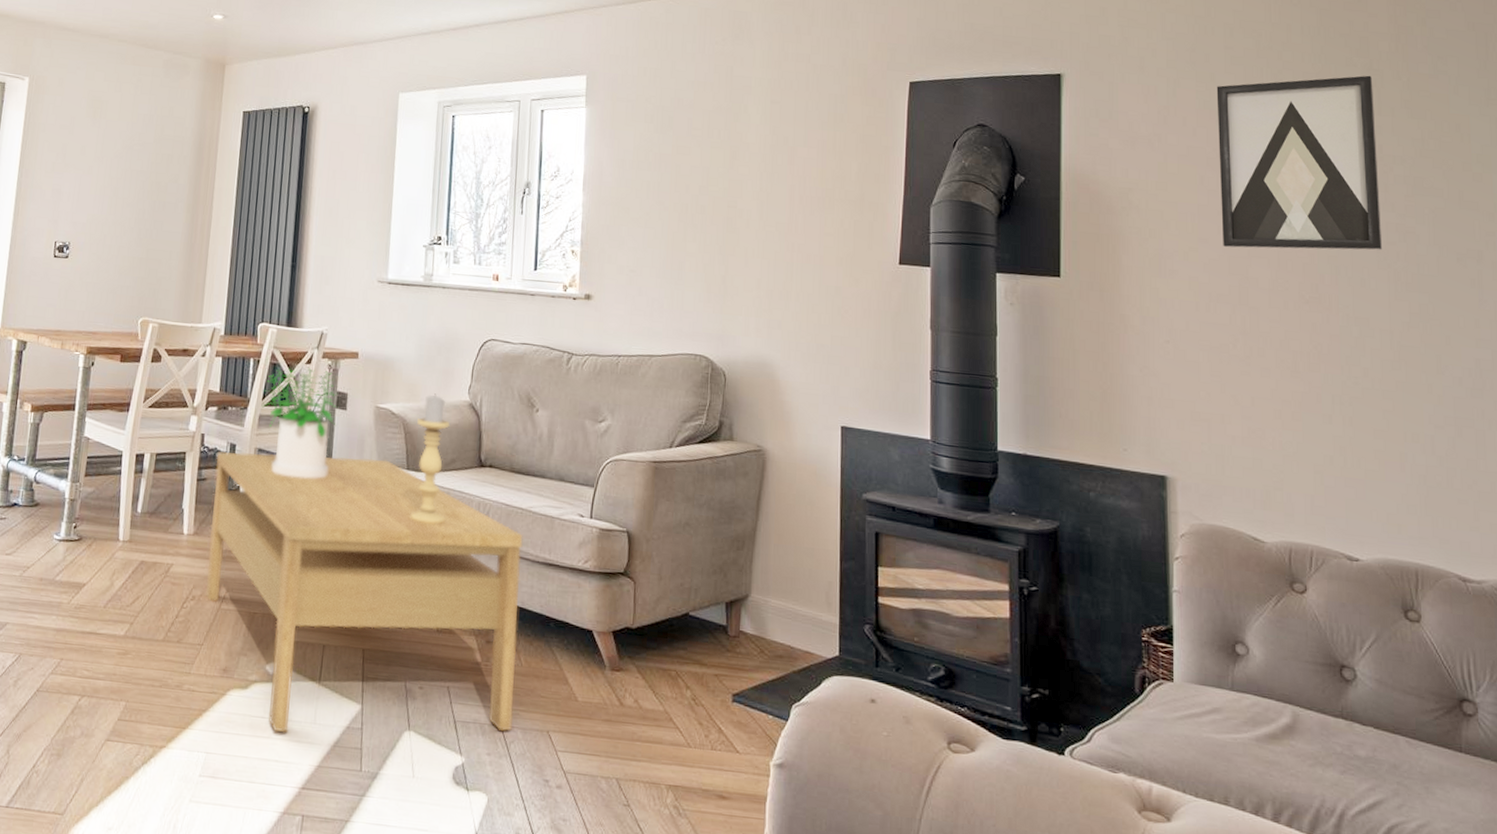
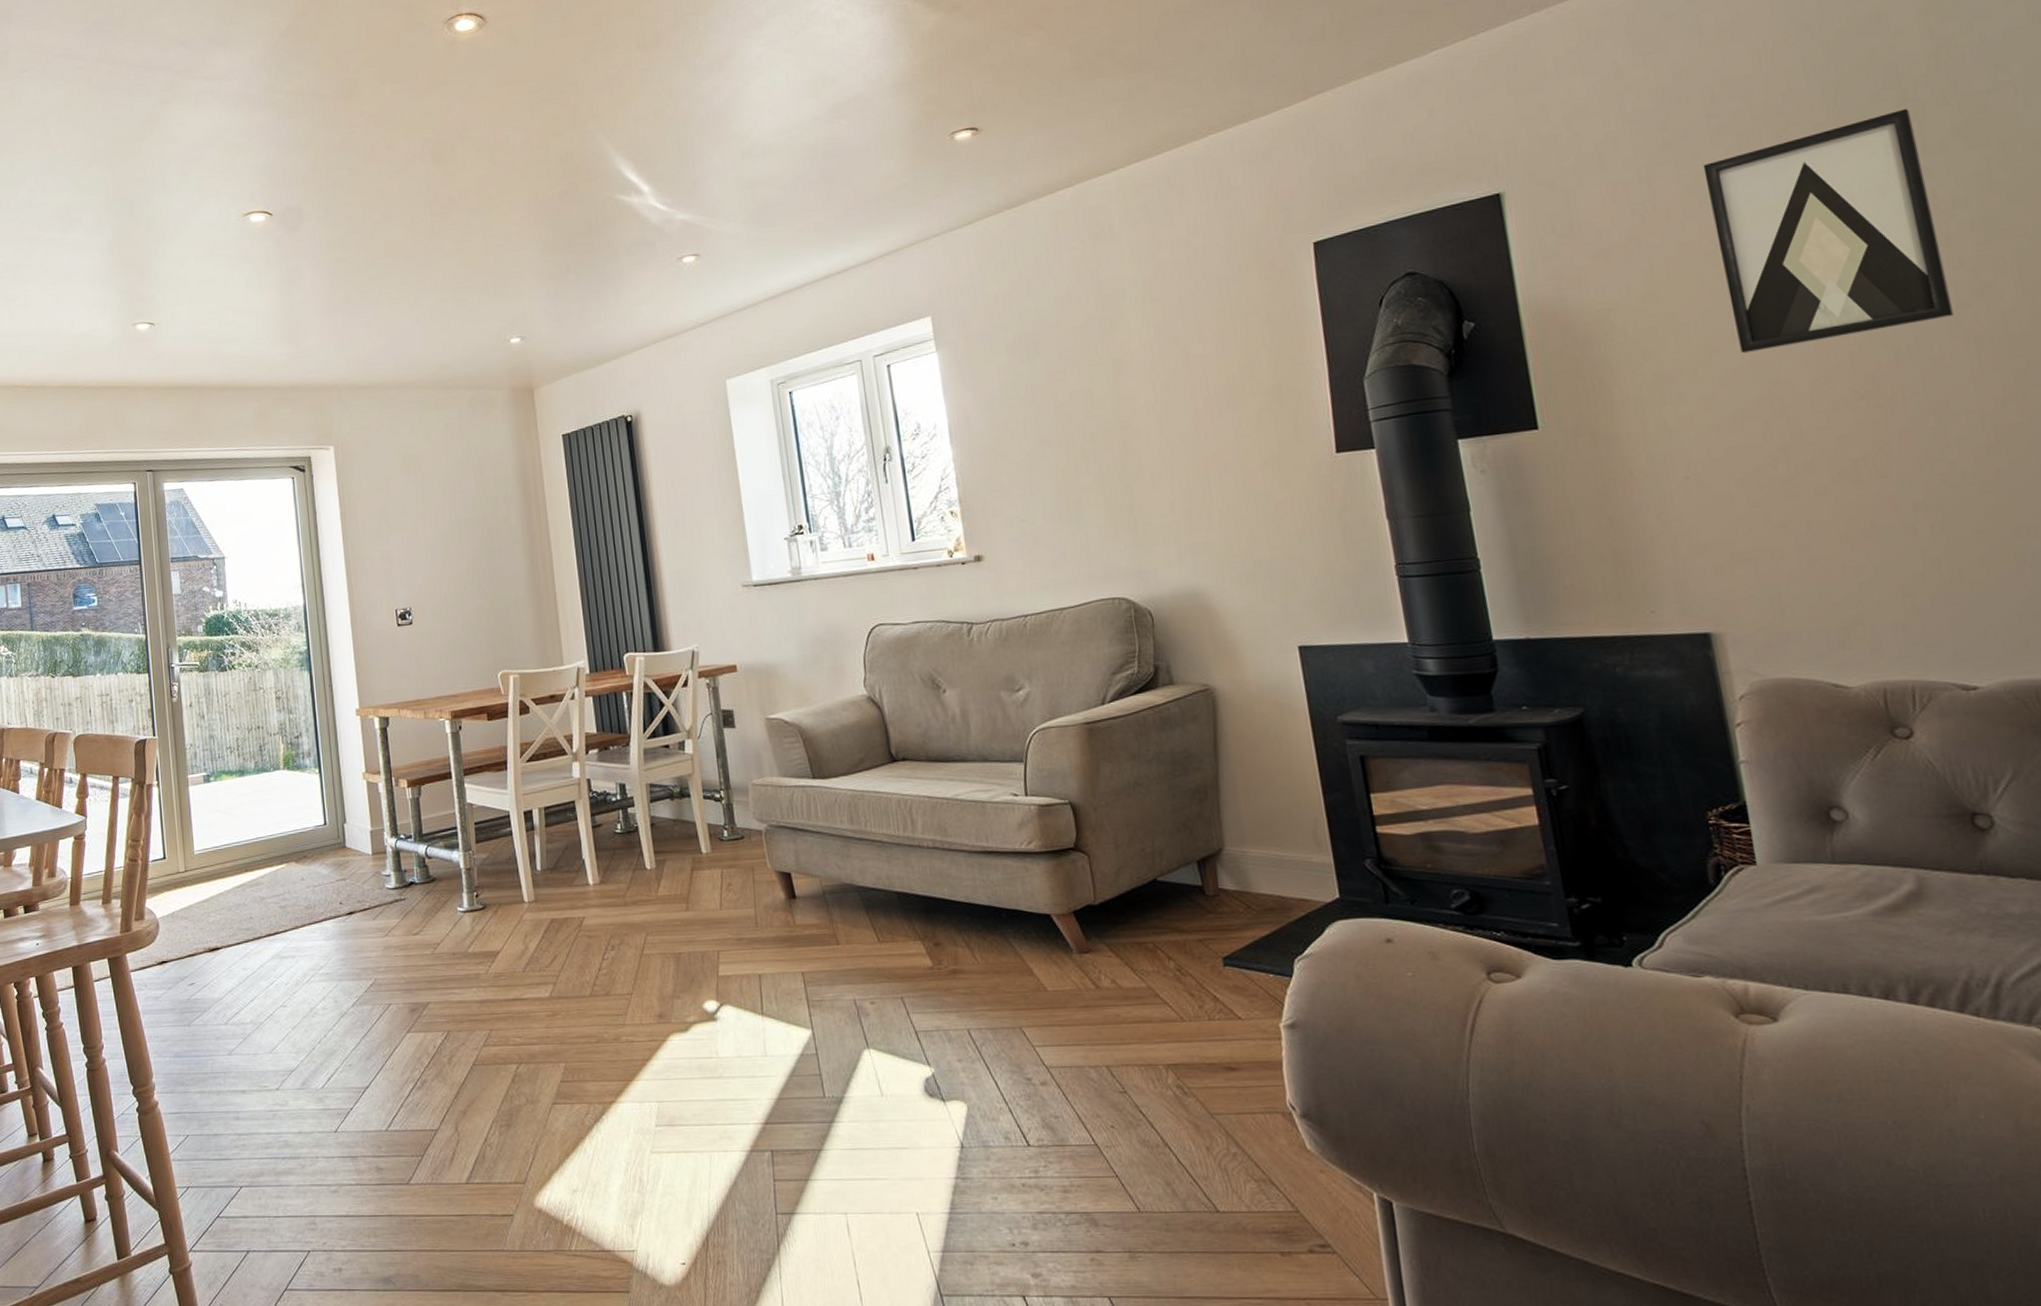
coffee table: present [206,451,523,733] -> none [607,772,980,1071]
potted plant: present [261,368,338,479] -> none [642,691,729,808]
candle holder: present [410,393,451,525] -> none [814,693,865,832]

